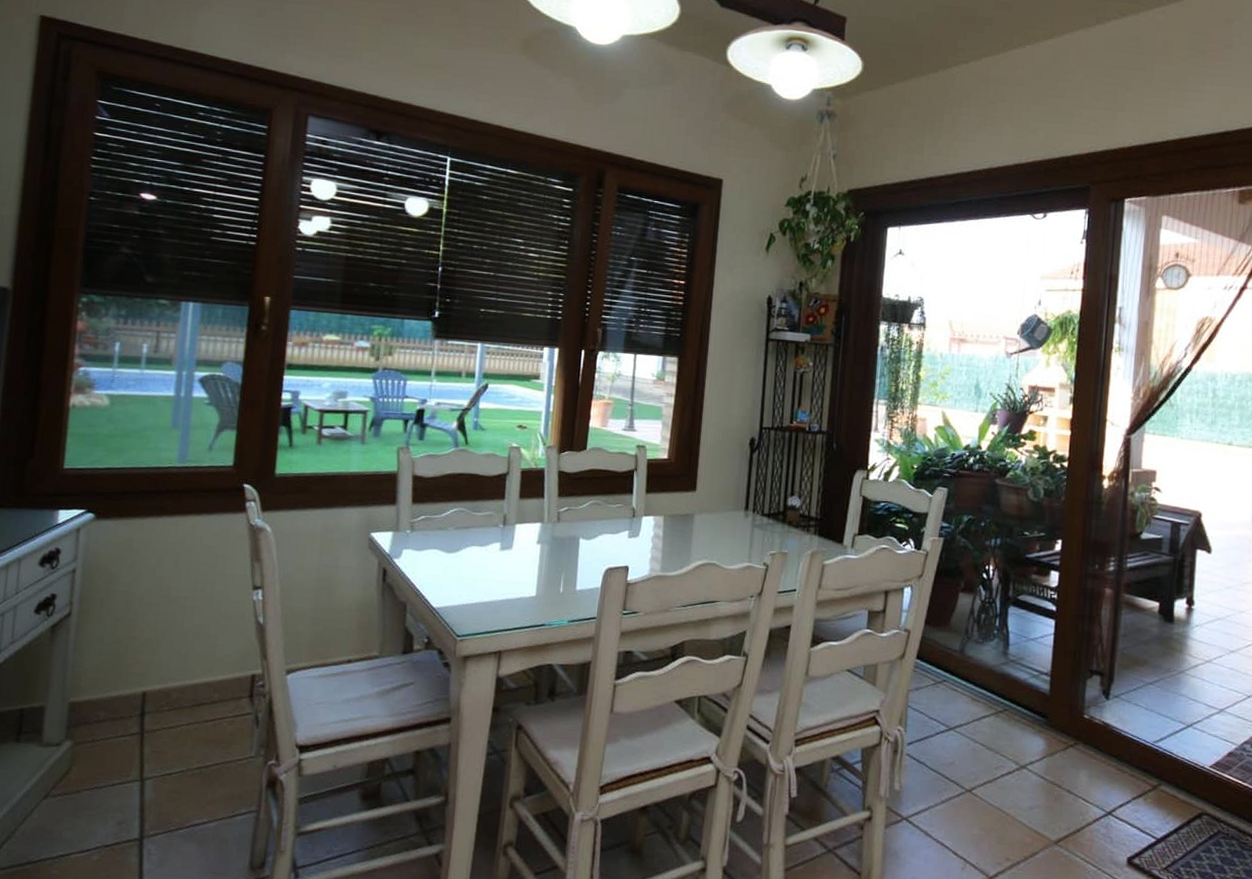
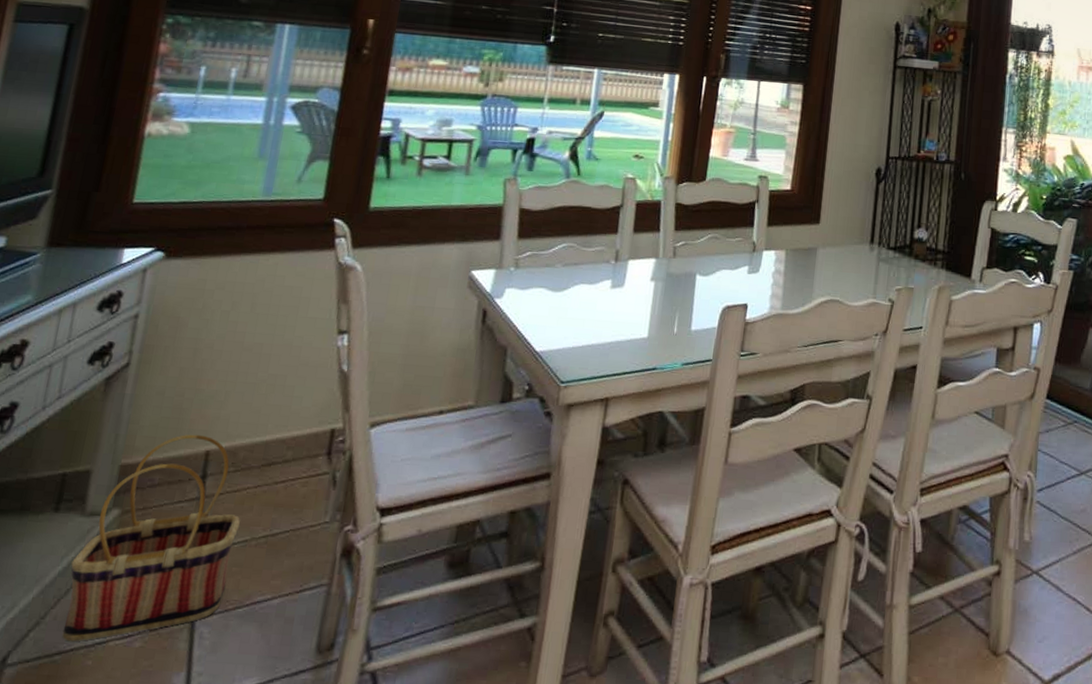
basket: none [30,676,176,854] -> present [62,434,240,642]

